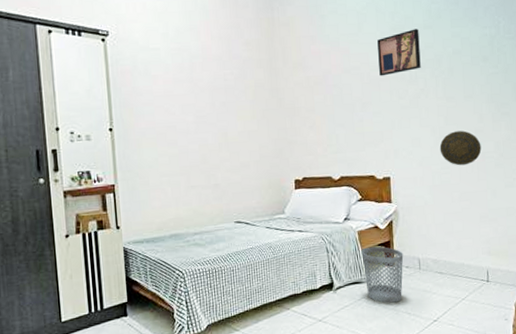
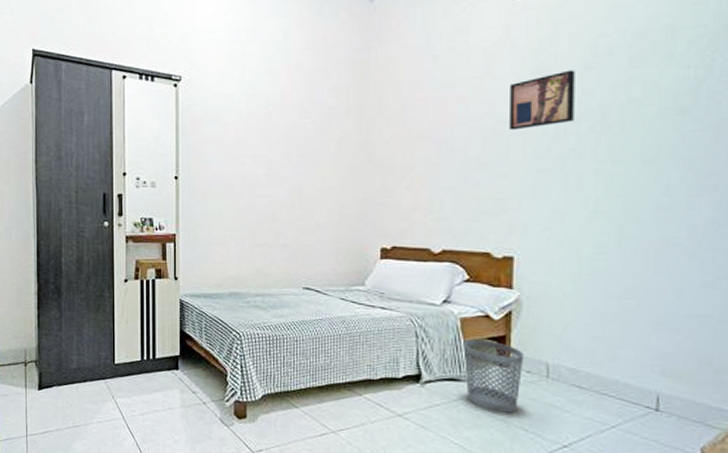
decorative plate: present [439,130,482,166] -> none [594,206,664,252]

